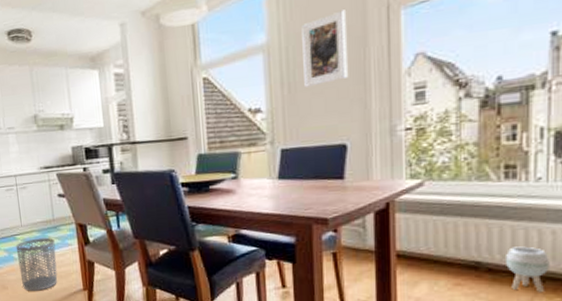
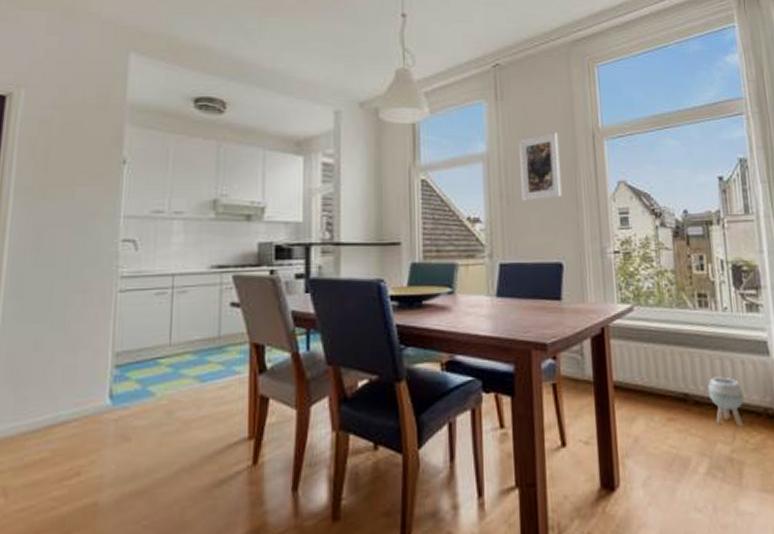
waste bin: present [15,237,58,291] -> none [155,362,216,443]

